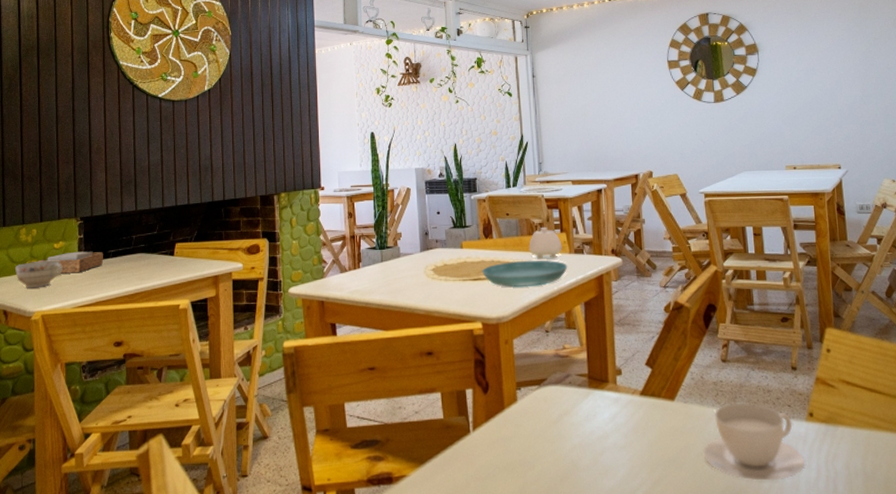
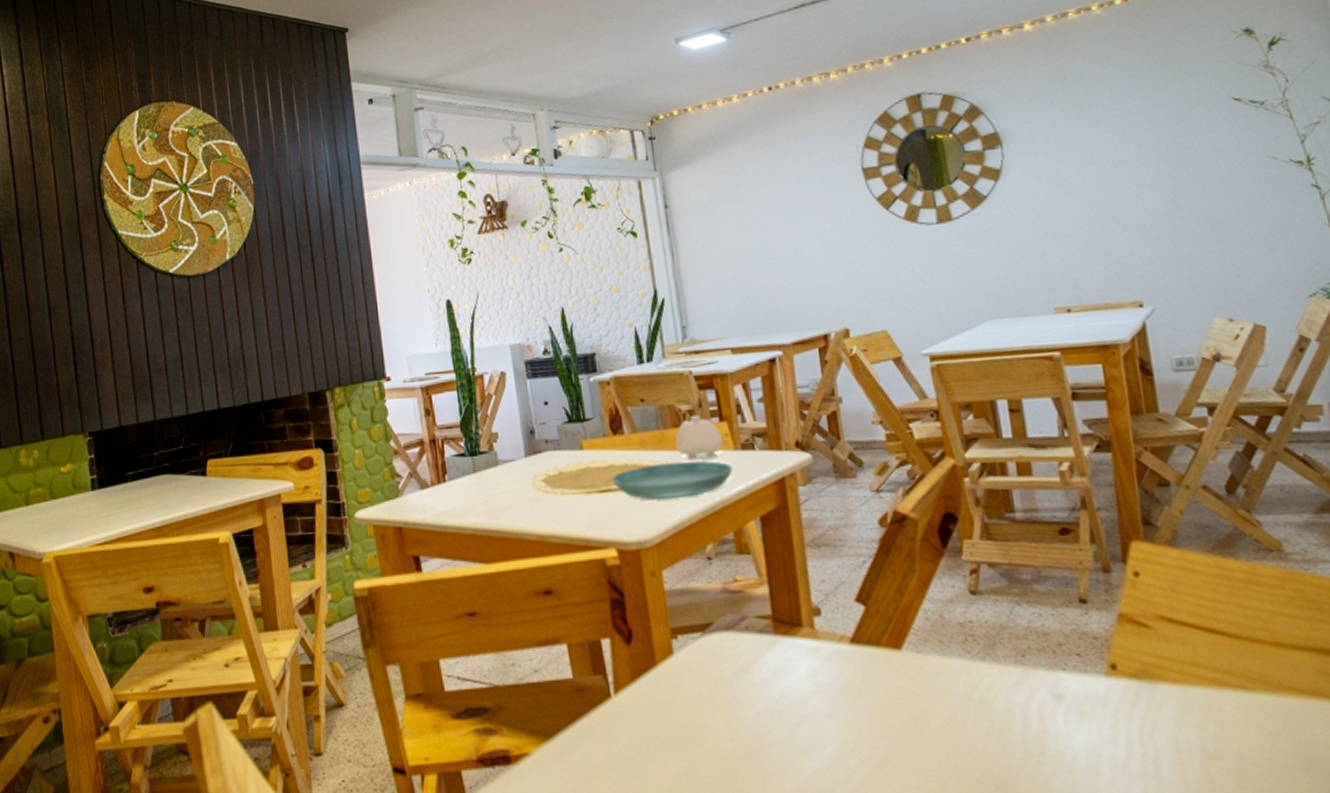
teacup: present [15,260,63,289] -> none [18,487,74,524]
napkin holder: present [38,251,103,274] -> none [43,474,121,504]
teacup: present [703,402,805,481] -> none [948,651,1107,761]

